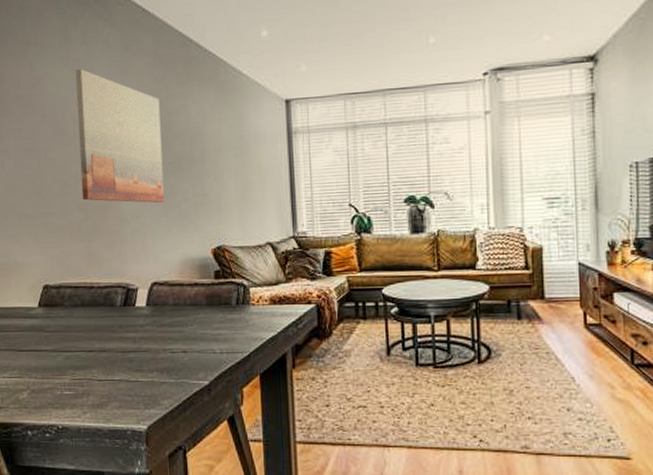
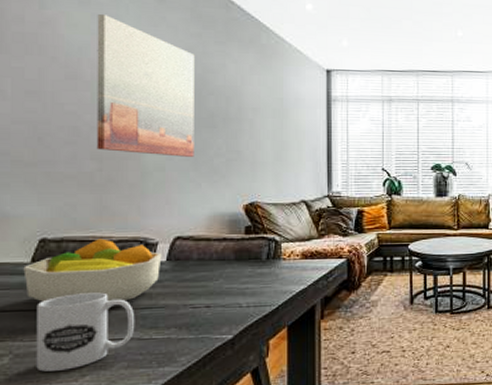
fruit bowl: none [33,284,142,345] -> present [23,238,162,302]
mug: none [45,335,123,407] -> present [36,292,135,372]

